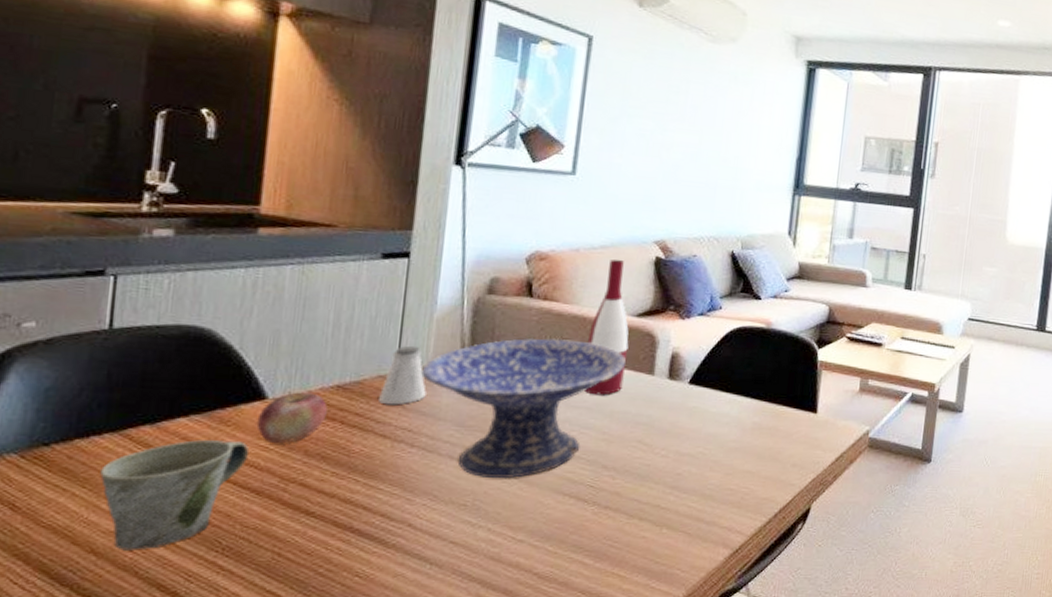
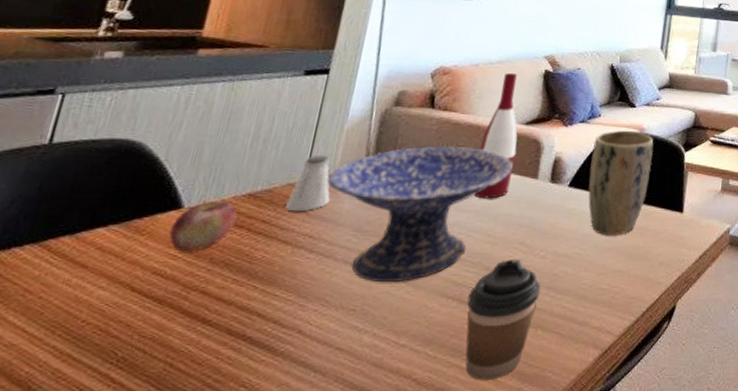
mug: present [100,440,249,551] -> none [13,250,158,364]
coffee cup: none [585,458,664,576] -> present [465,260,541,381]
plant pot: none [711,325,783,435] -> present [588,131,654,235]

